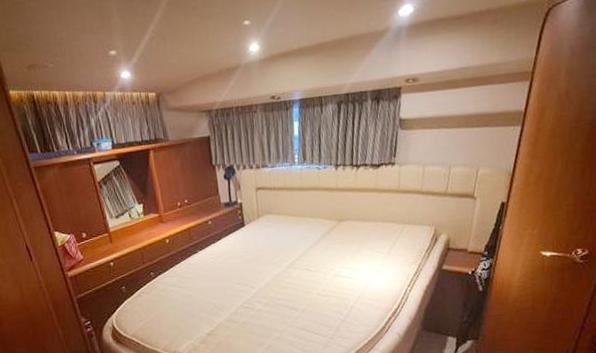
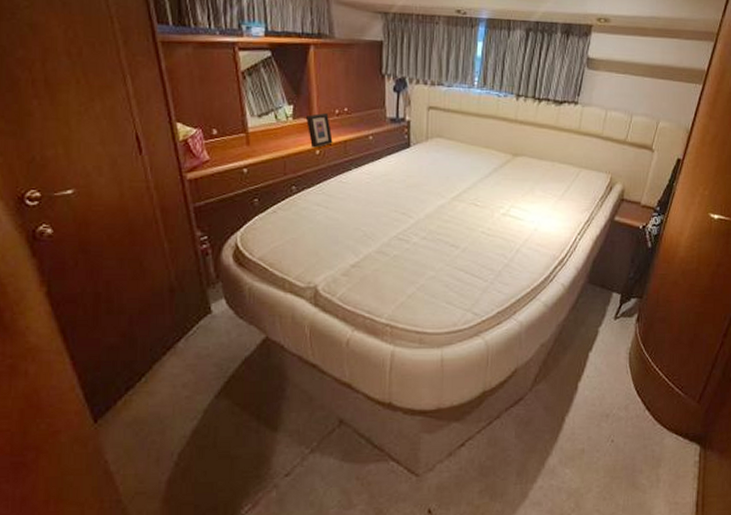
picture frame: none [155,206,179,238] -> present [306,112,333,148]

